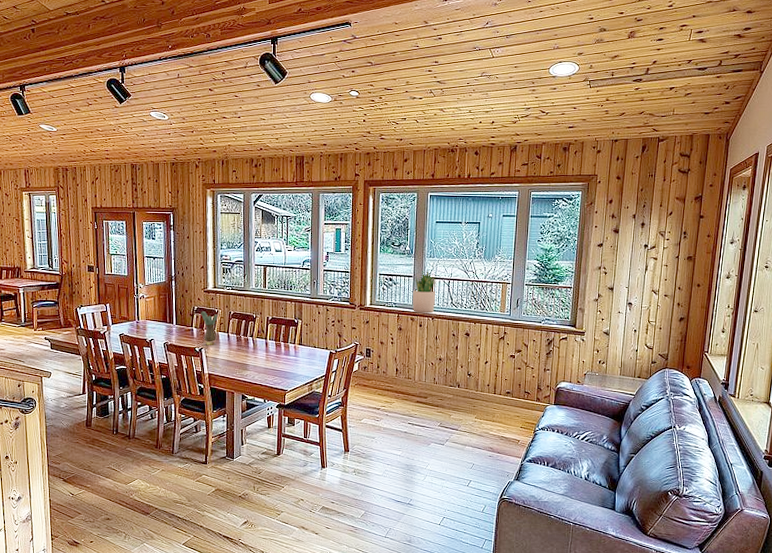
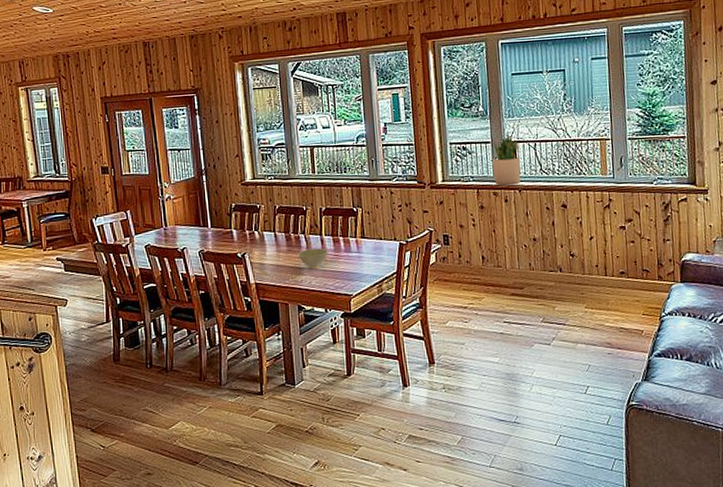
vase: present [200,310,218,346] -> none [239,207,261,250]
bowl: none [246,350,271,366] -> present [298,248,328,269]

